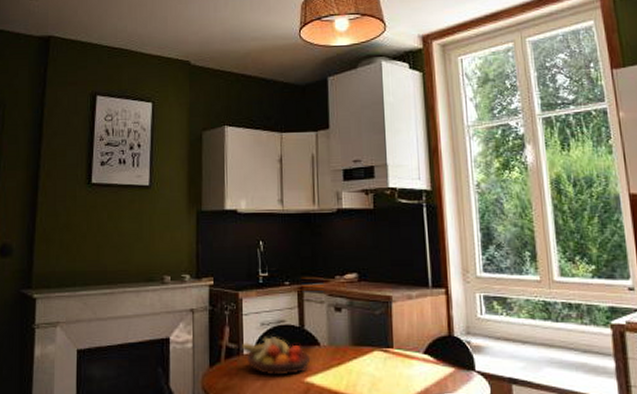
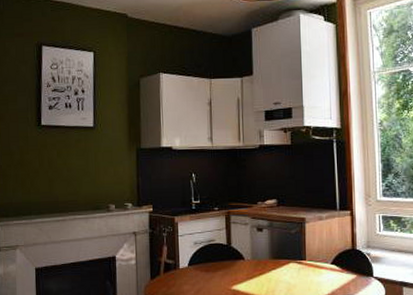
fruit bowl: present [241,337,311,376] -> none [177,253,237,285]

